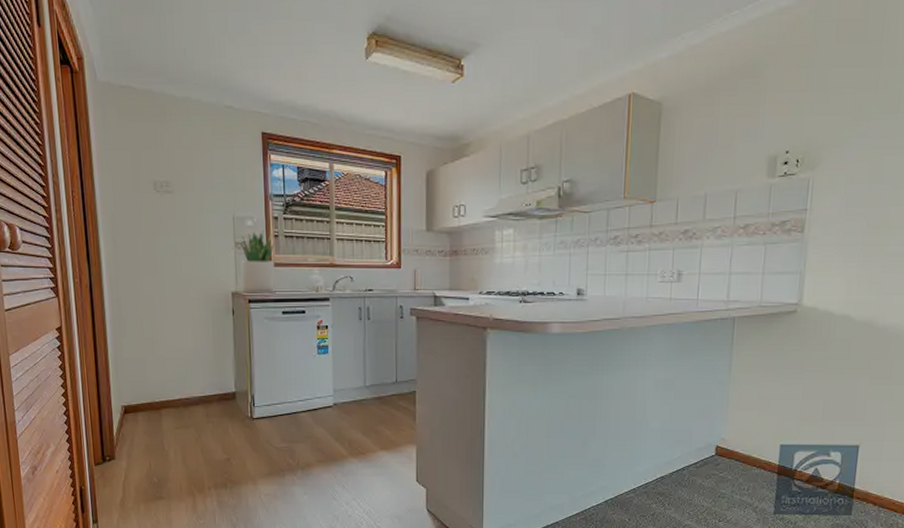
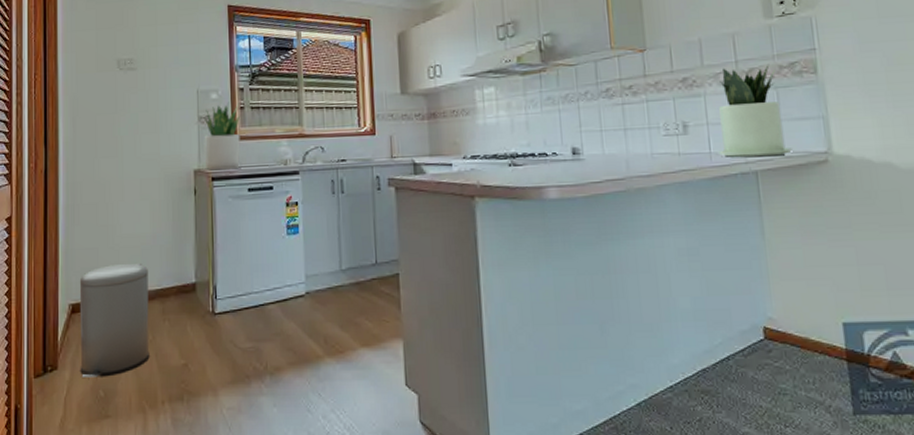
pedal bin: none [129,372,197,468] -> present [79,262,150,379]
planter: none [704,221,768,305] -> present [718,63,792,157]

